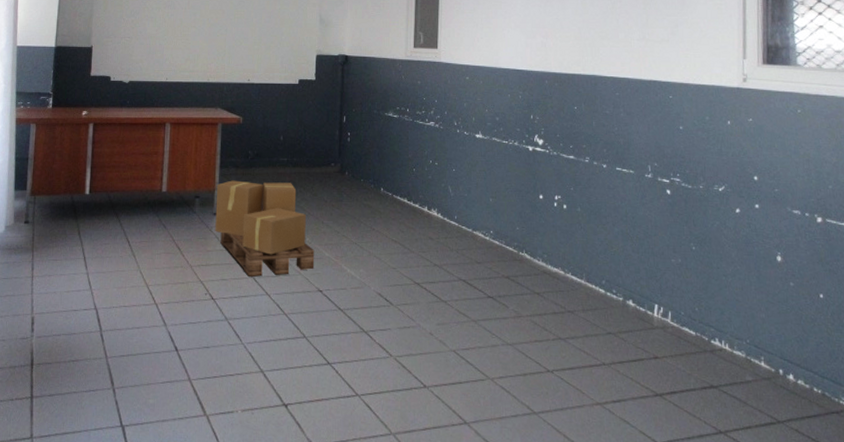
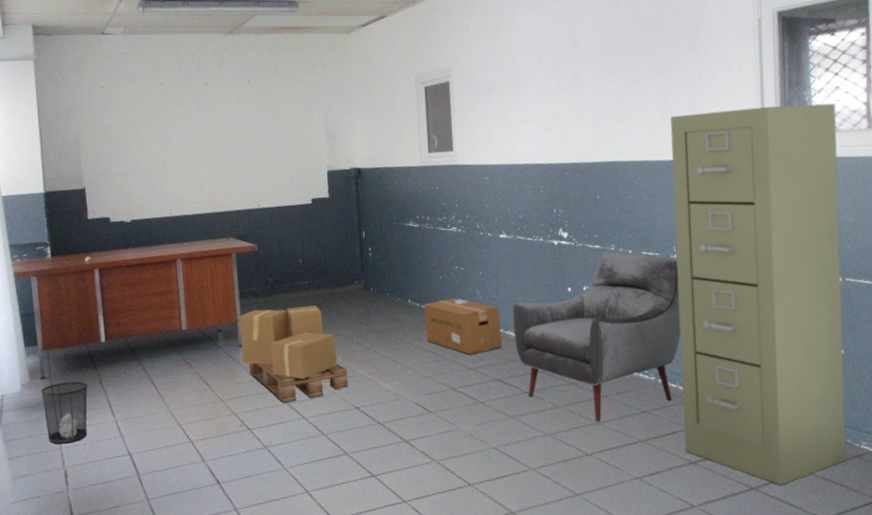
waste bin: none [22,228,66,290] -> present [41,381,88,445]
box: none [396,191,470,251] -> present [424,297,503,355]
chair: none [482,162,653,337] -> present [512,251,681,422]
filing cabinet: none [650,37,825,434] -> present [670,103,847,486]

